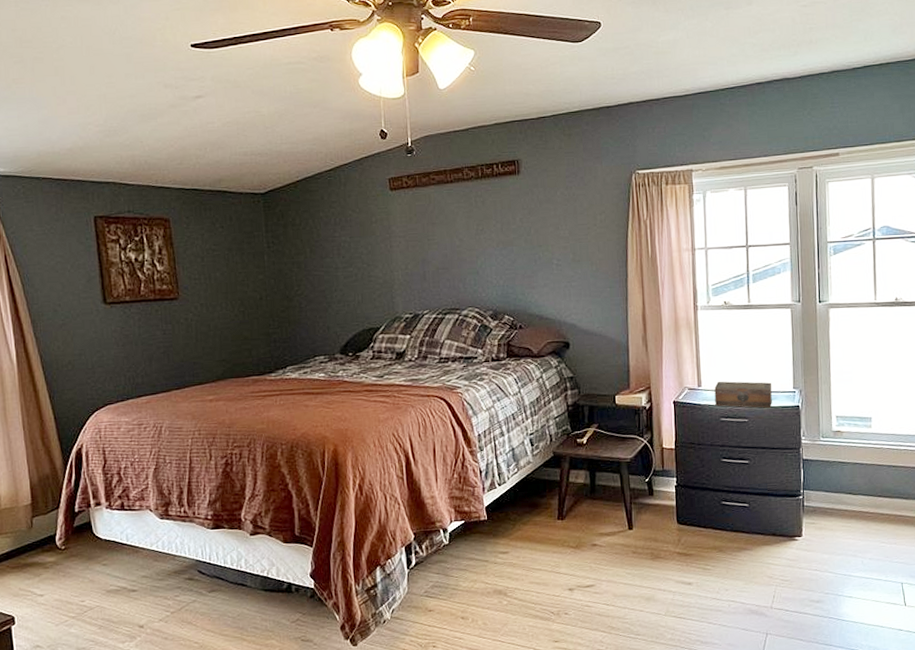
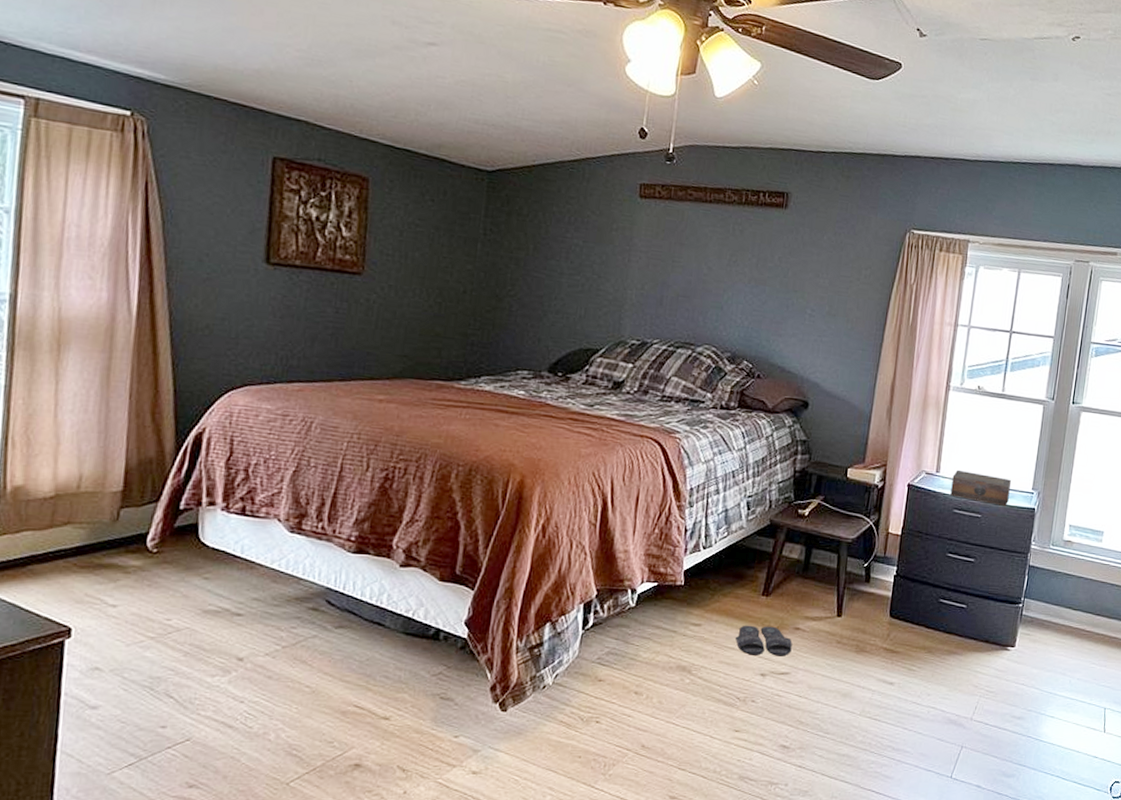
slippers: none [540,545,593,574] -> present [735,625,792,657]

